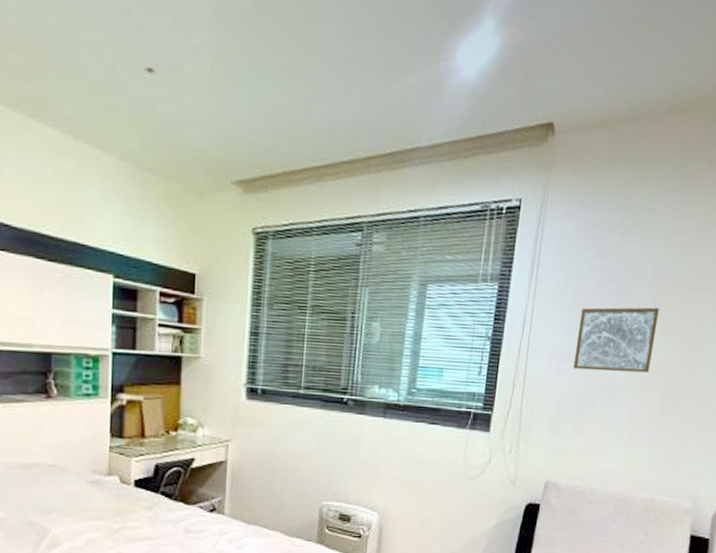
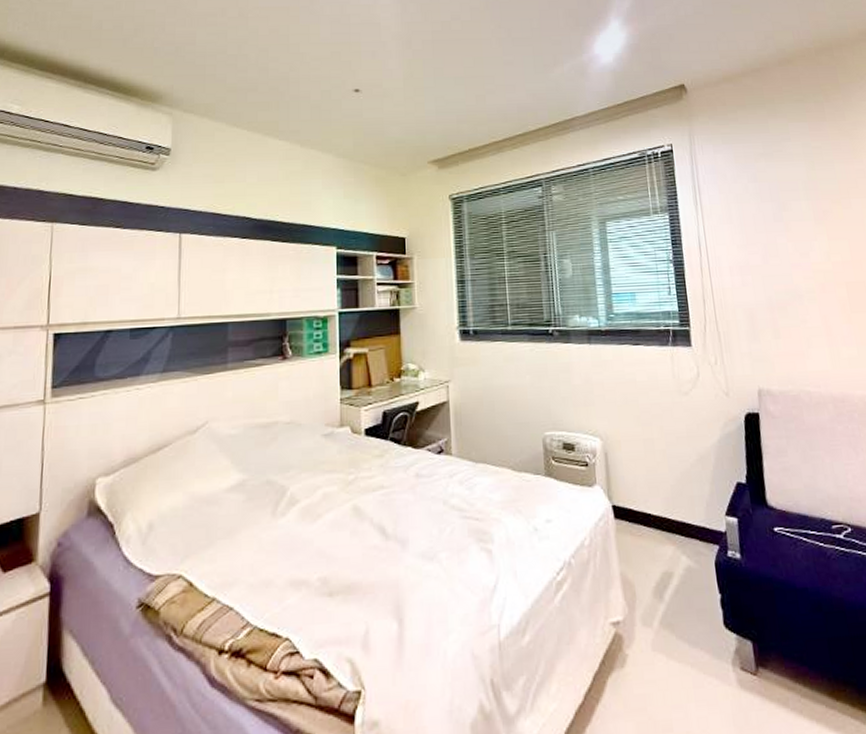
wall art: present [573,307,659,373] -> none [749,217,828,279]

